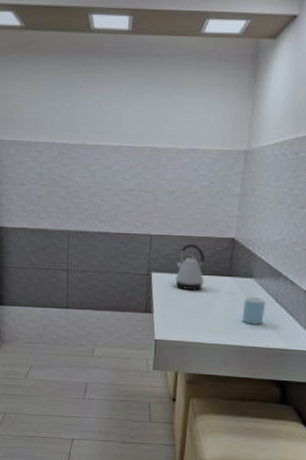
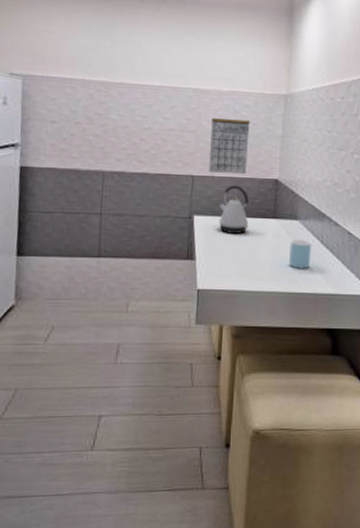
calendar: none [166,176,208,234] -> present [208,117,250,175]

